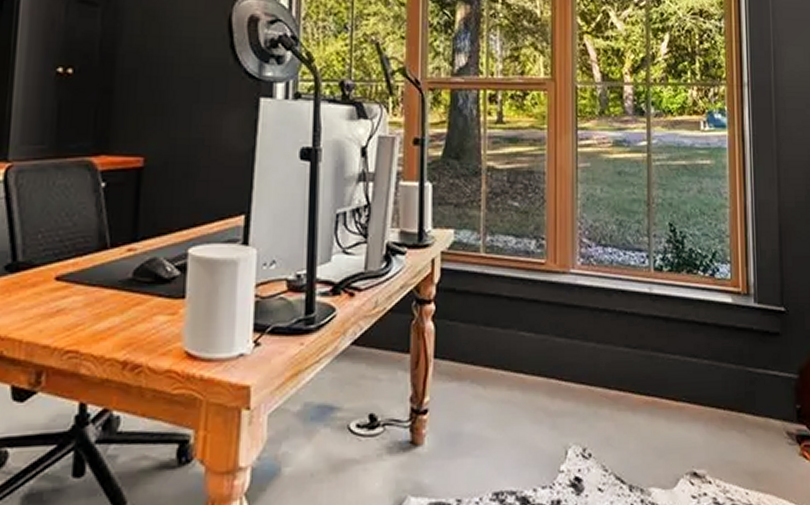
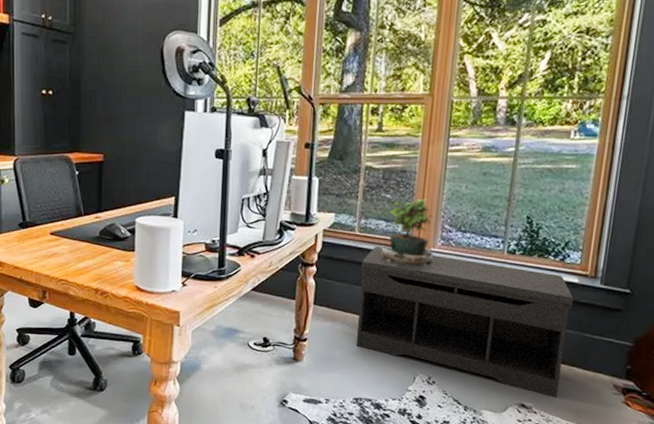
bench: none [490,270,731,459] -> present [356,246,574,398]
potted plant: none [512,205,574,296] -> present [381,198,434,266]

